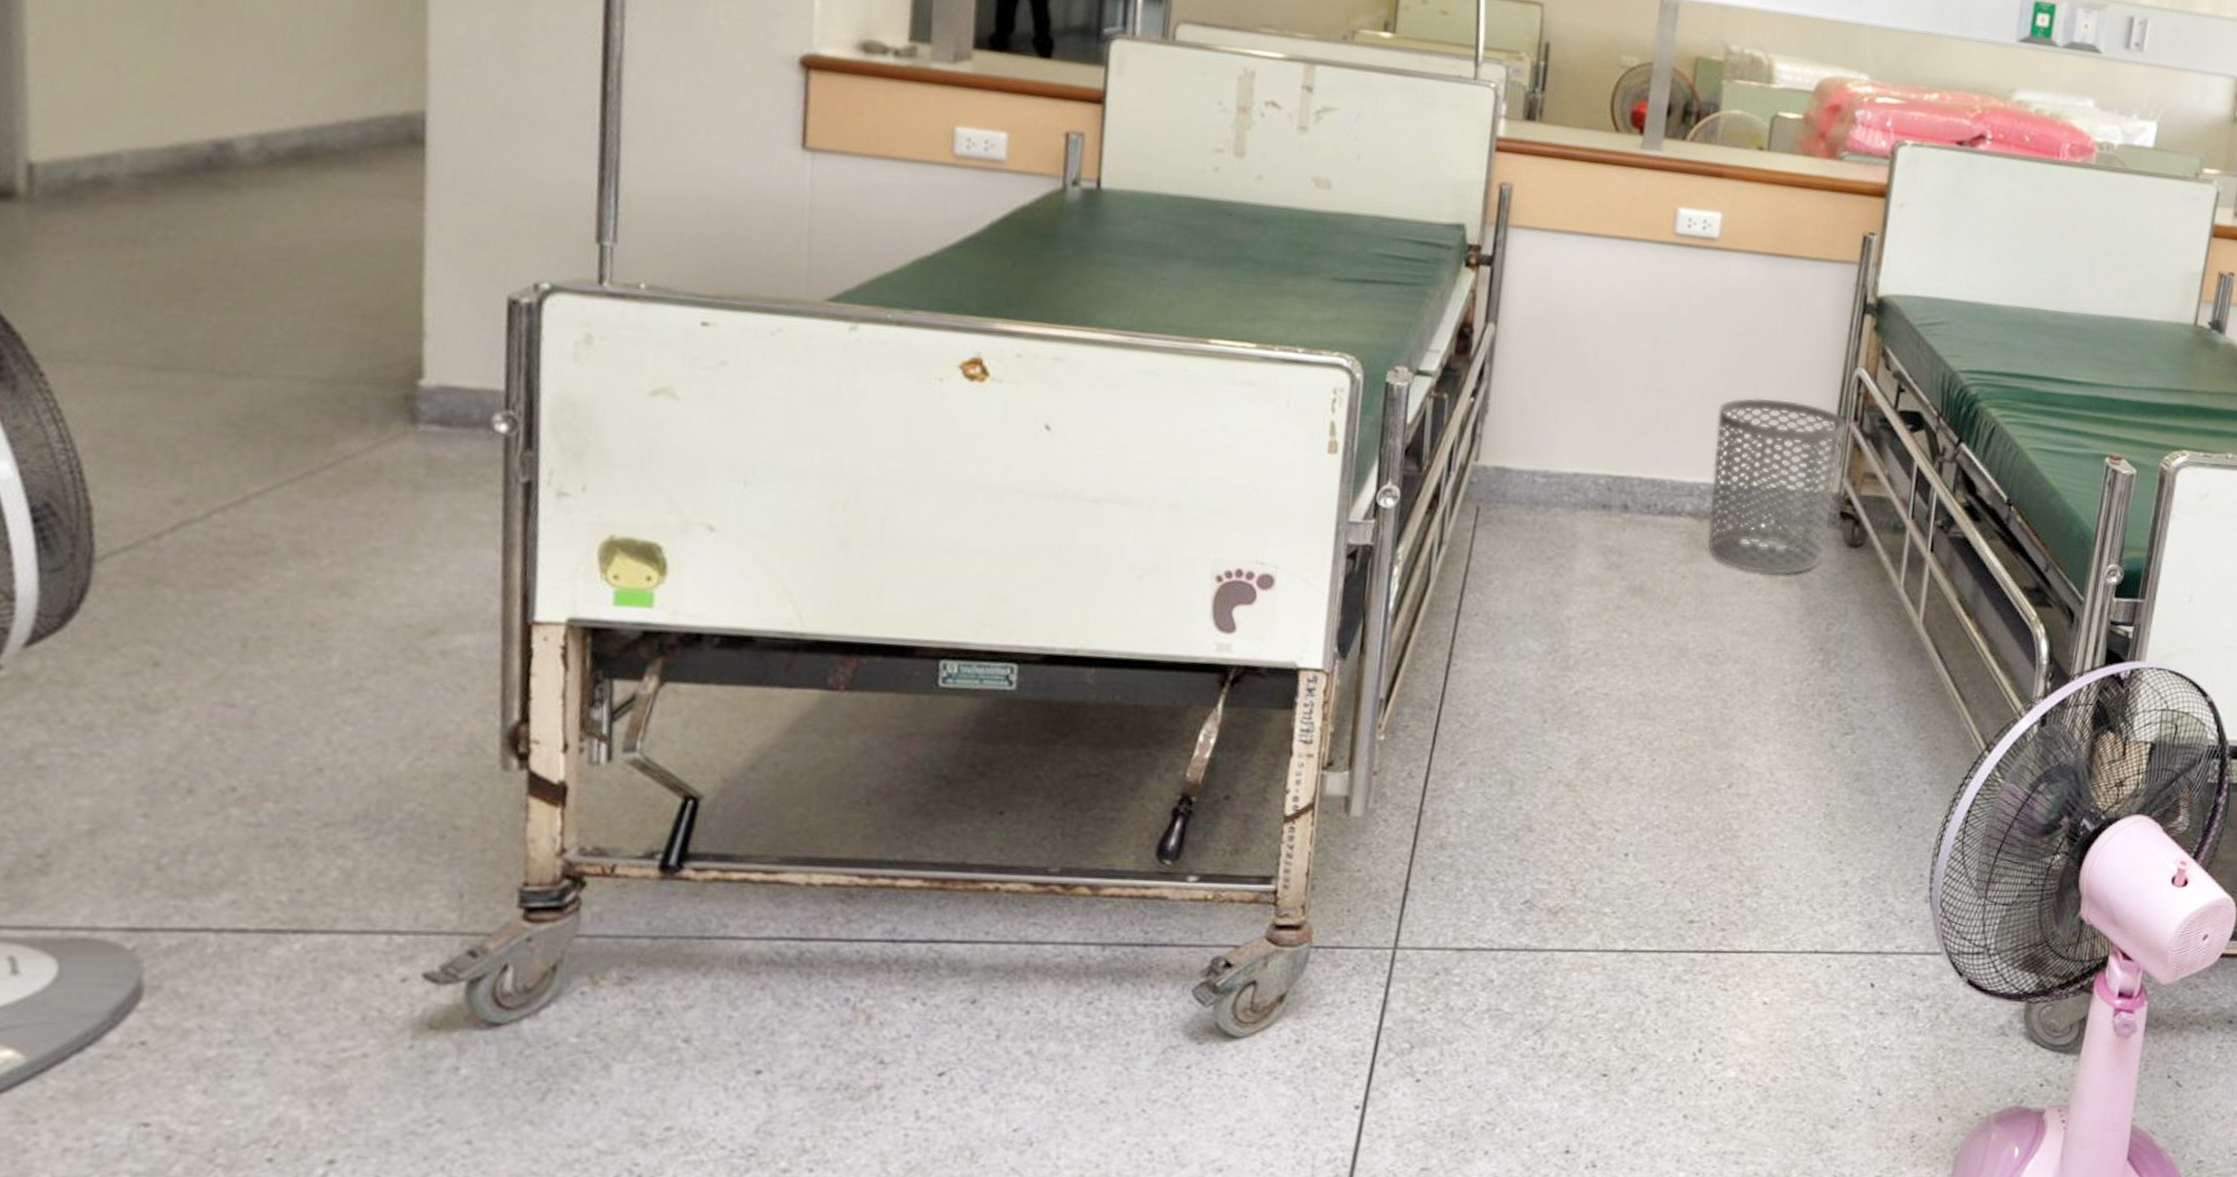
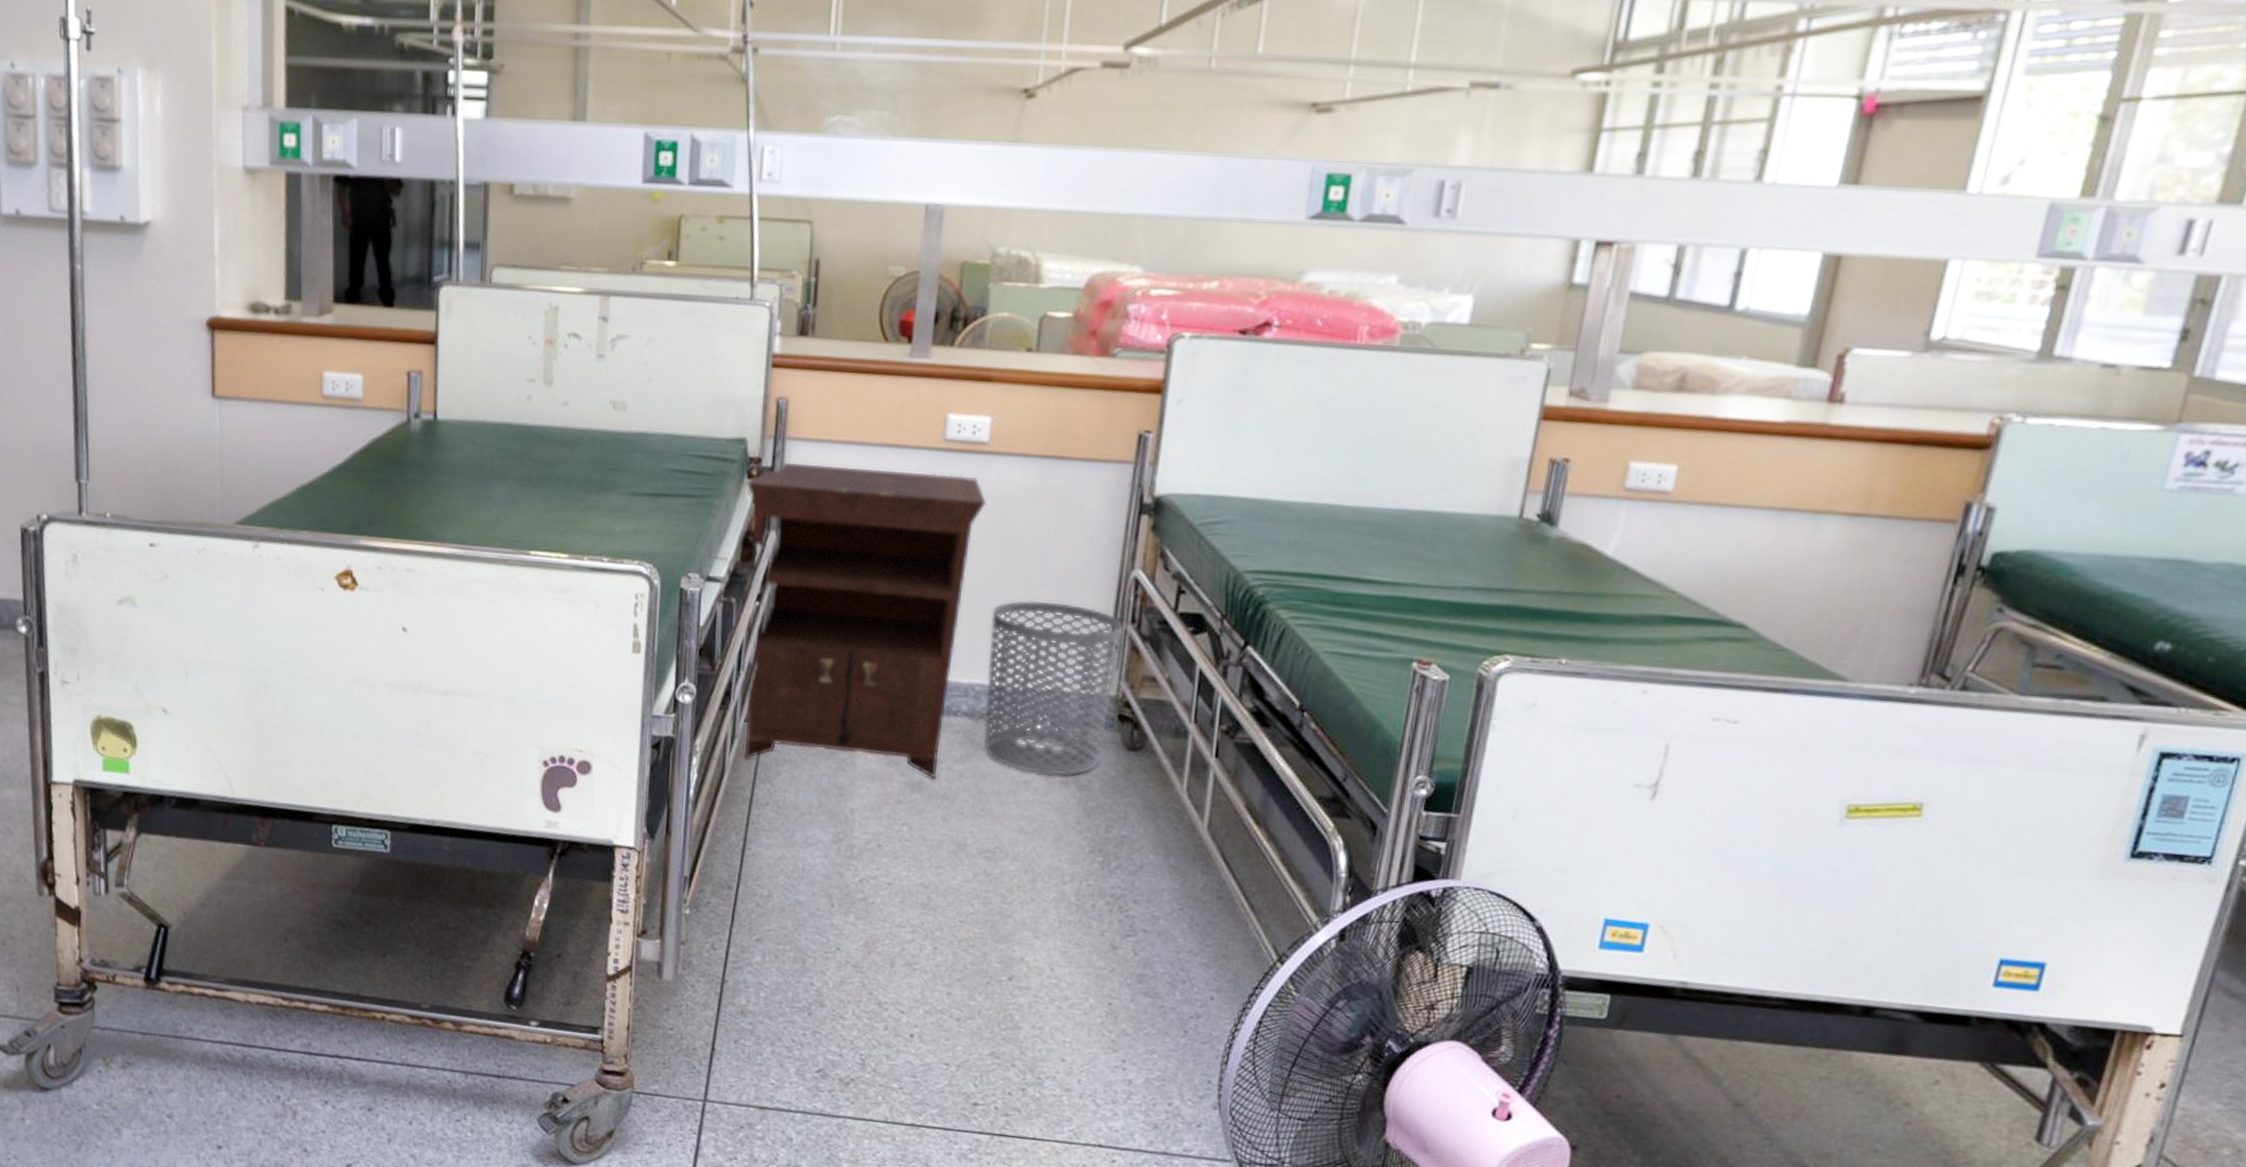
nightstand: none [1452,250,1716,583] -> present [744,462,987,779]

